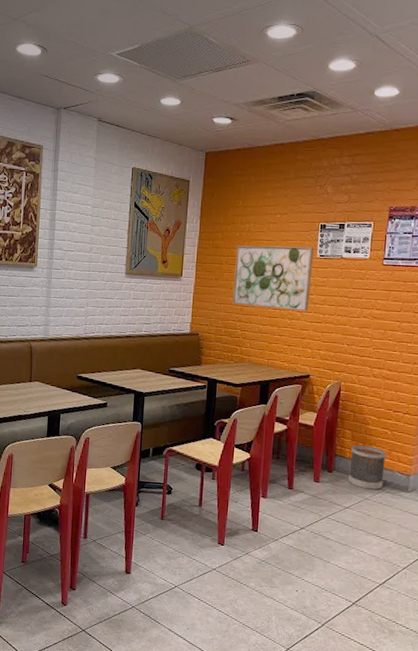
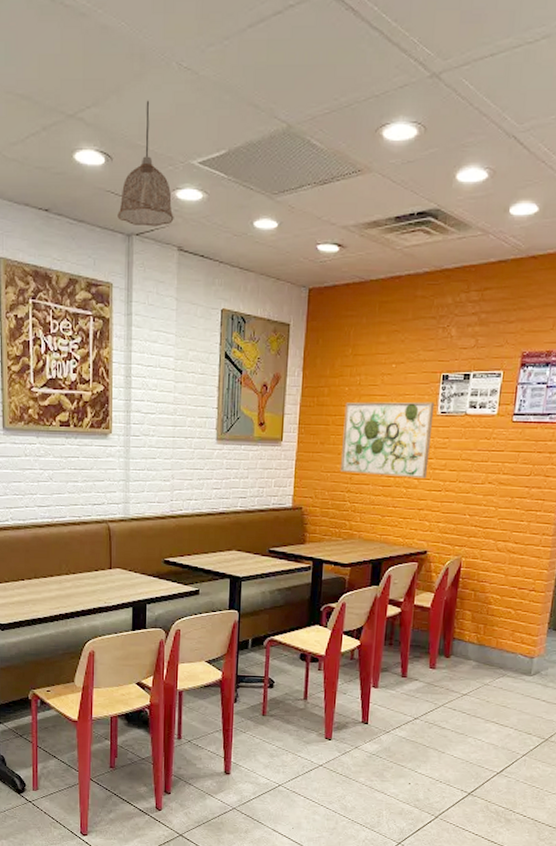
pendant lamp: none [49,7,95,103] -> present [117,100,174,227]
wastebasket: present [348,445,387,490] -> none [467,627,510,675]

